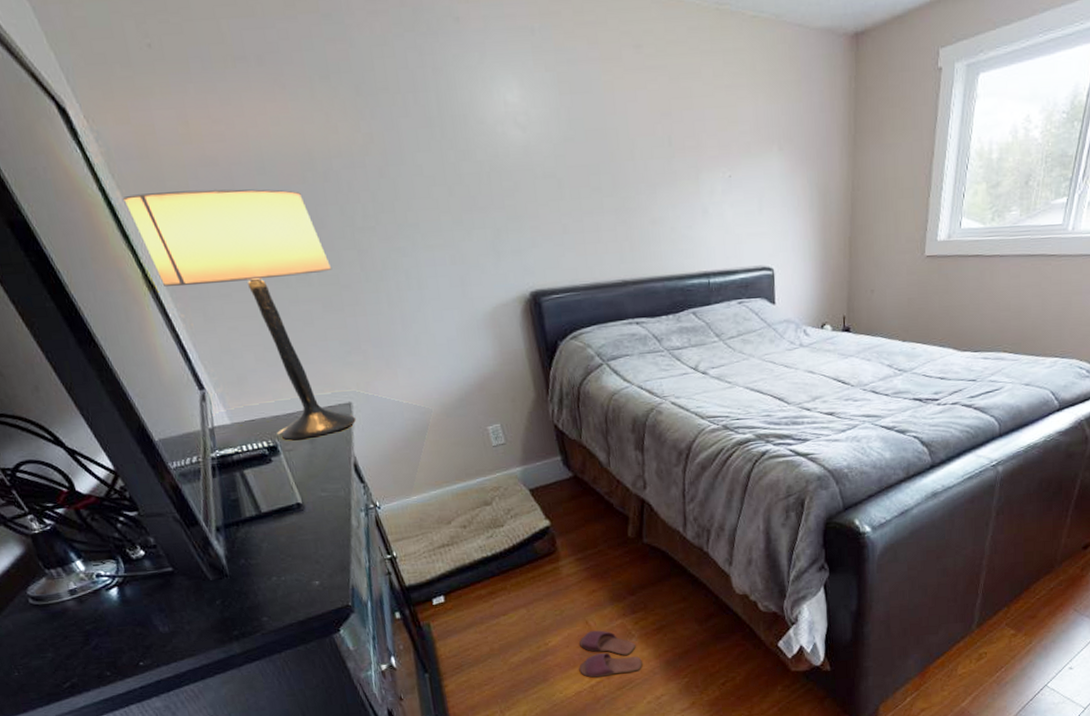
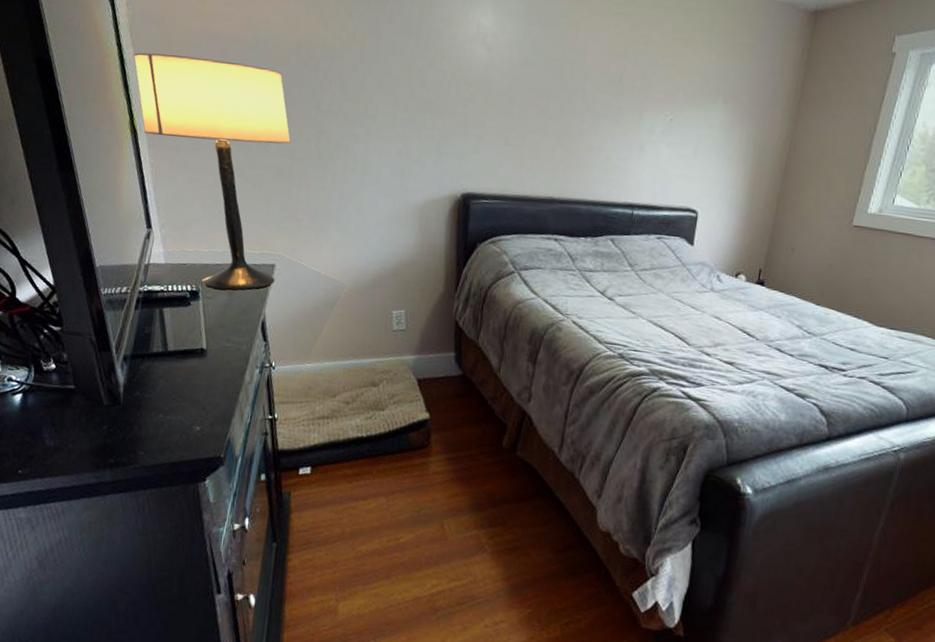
slippers: present [579,630,642,678] -> none [423,535,489,590]

